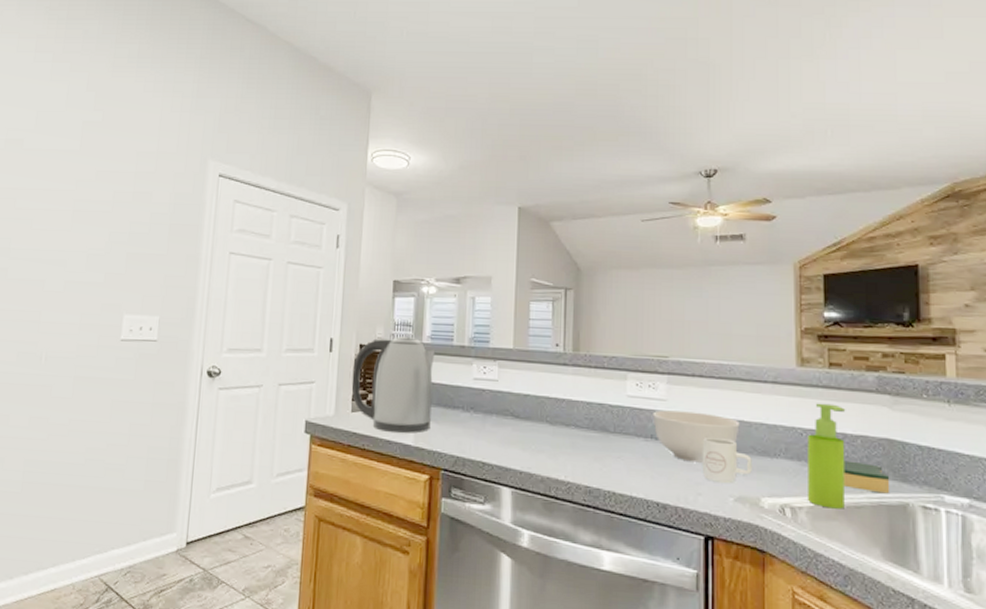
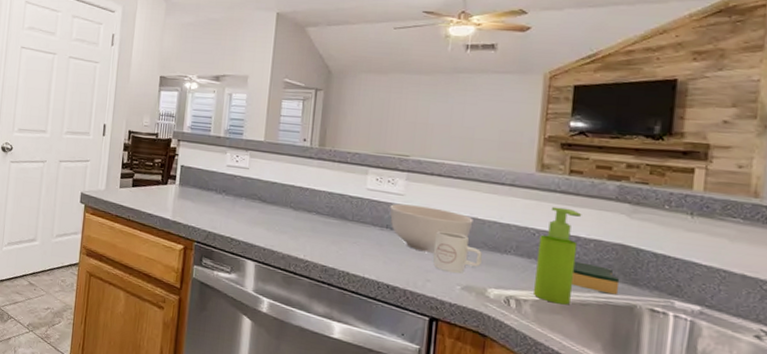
kettle: present [351,336,436,434] -> none [120,125,195,210]

